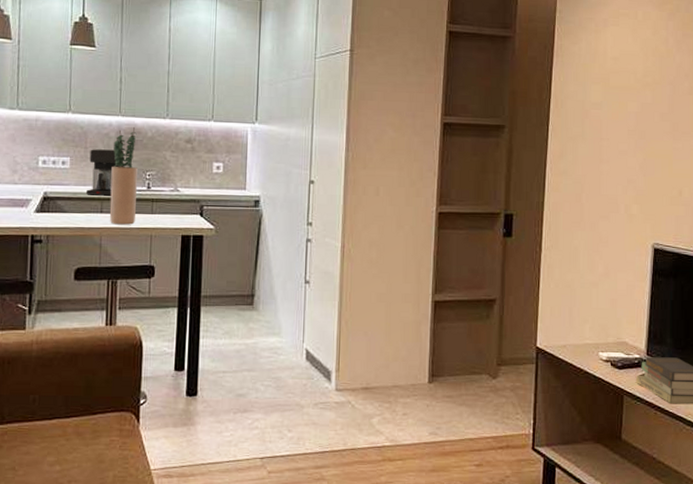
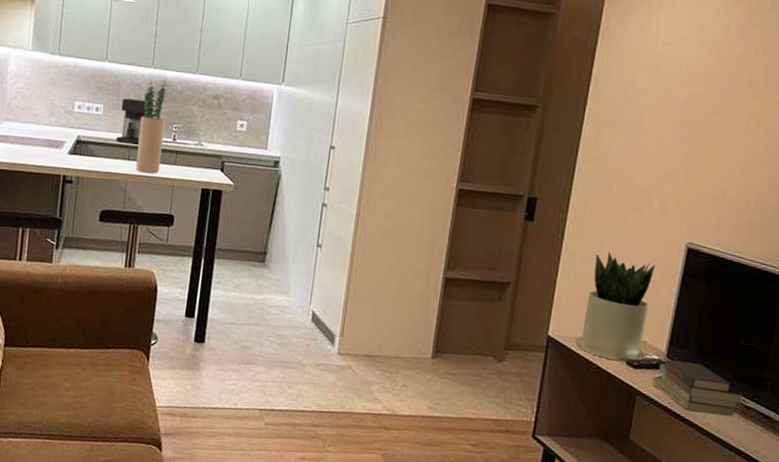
planter: none [562,260,628,365] -> present [575,252,656,363]

